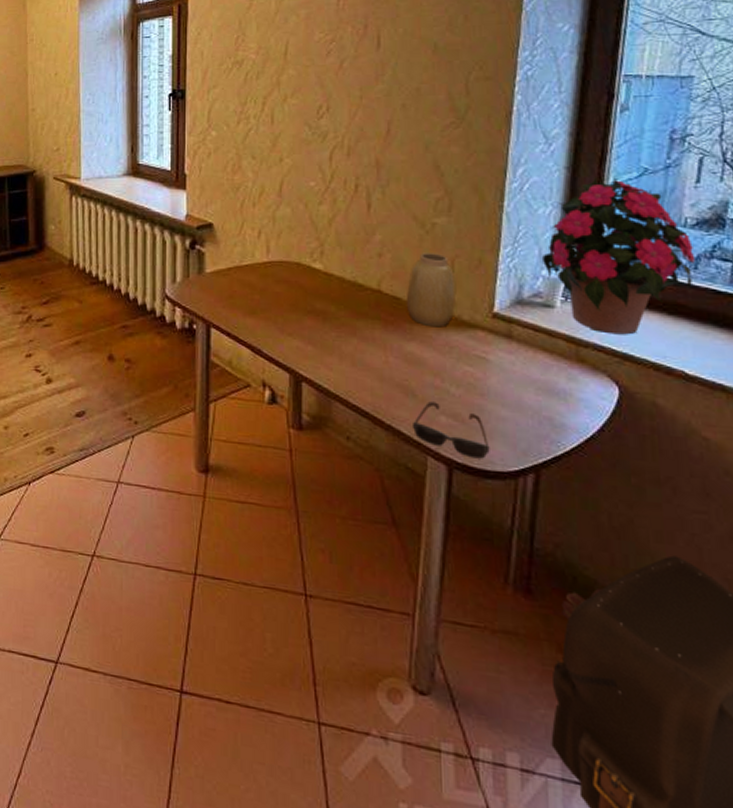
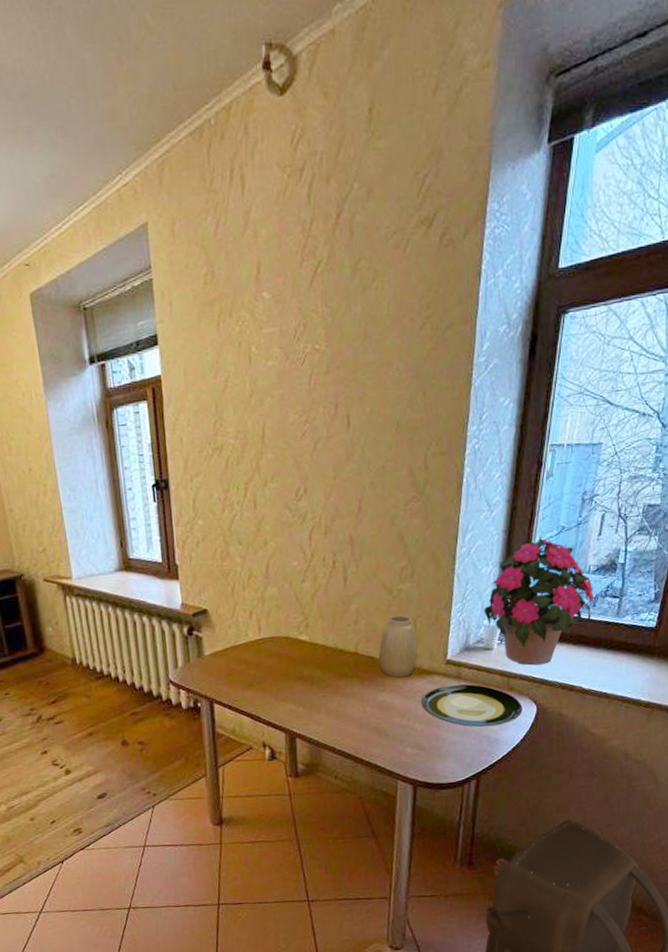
glasses: present [413,401,490,459] -> none [386,737,444,776]
plate: none [459,345,599,406] -> present [421,684,523,727]

